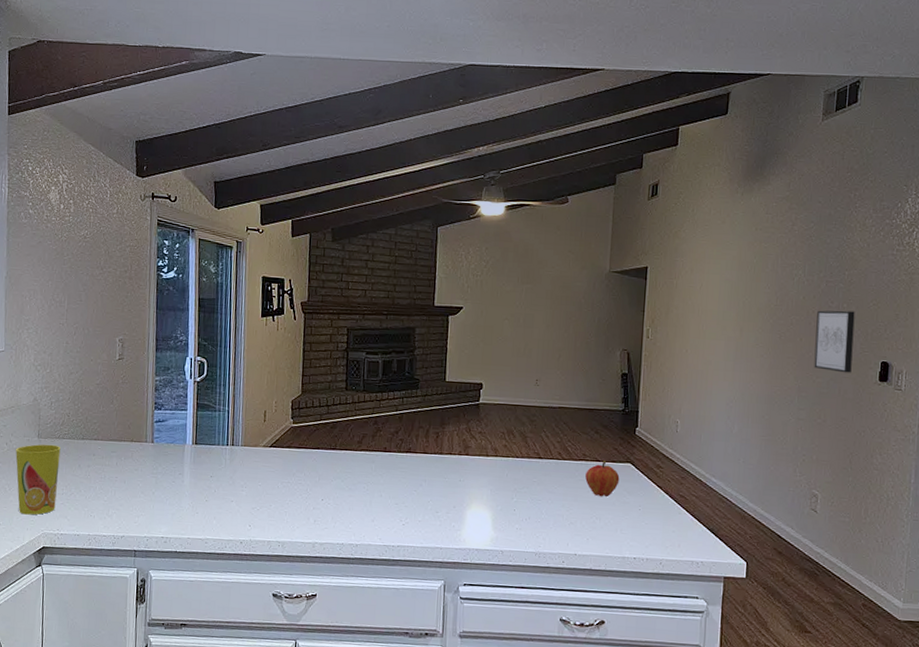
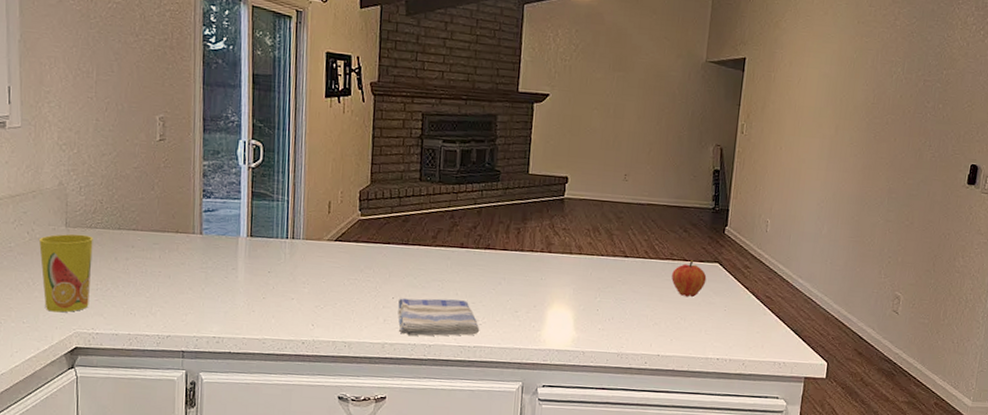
dish towel: none [327,500,403,536] -> present [398,298,480,336]
wall art: present [814,310,855,373] -> none [905,110,950,176]

